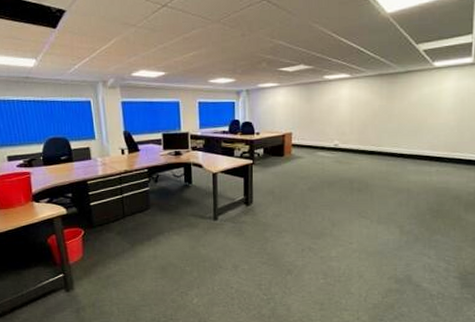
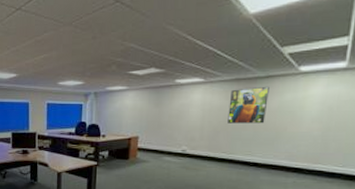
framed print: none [374,80,409,117] -> present [227,86,269,124]

